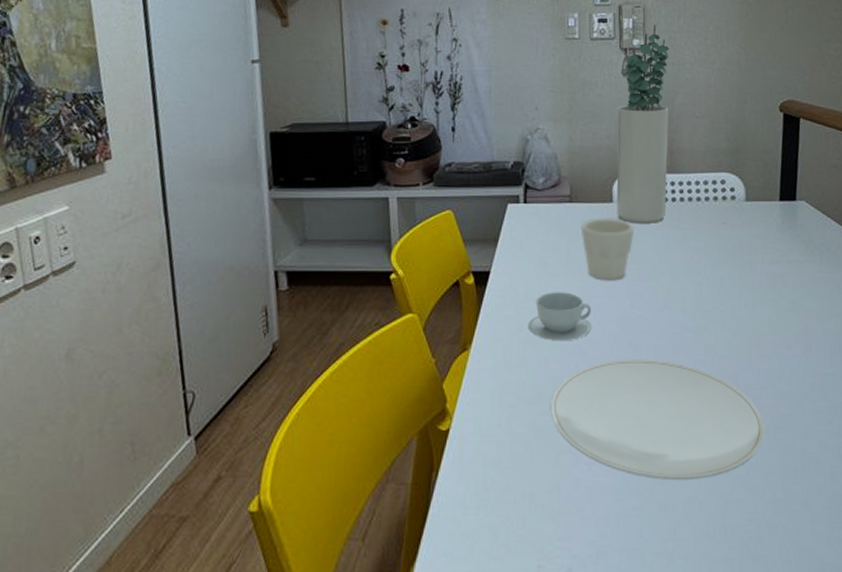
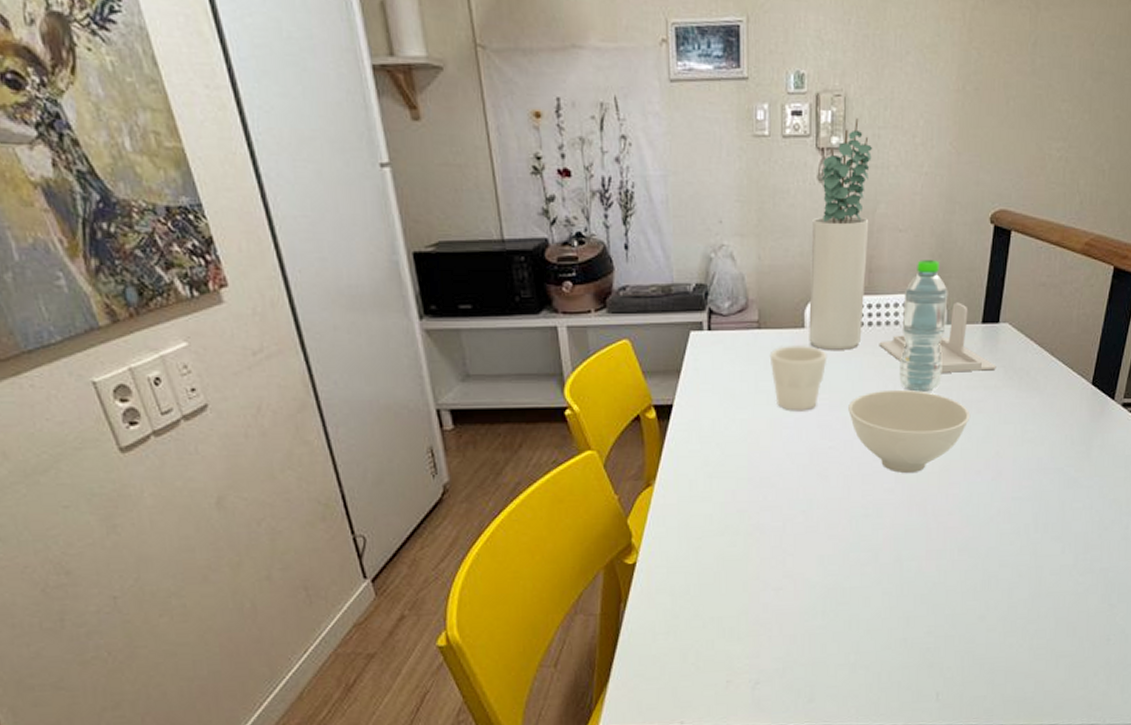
teacup: present [528,292,592,342] -> none [714,424,781,474]
plate: present [550,359,765,481] -> none [738,489,950,601]
bowl: none [656,261,776,344] -> present [848,389,971,473]
napkin holder: none [683,181,797,247] -> present [879,302,996,373]
water bottle: none [703,143,746,264] -> present [899,260,948,392]

